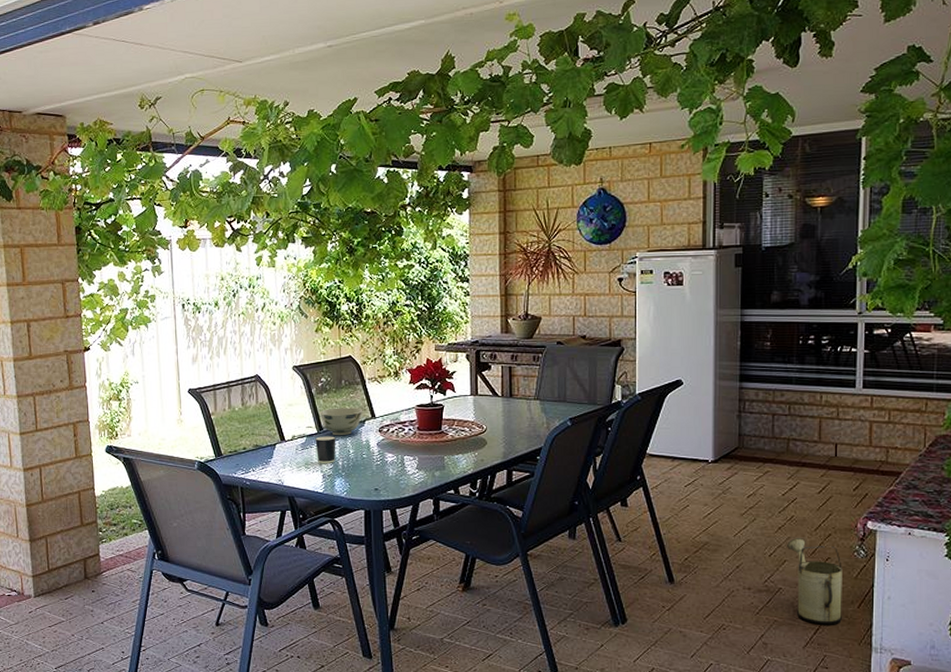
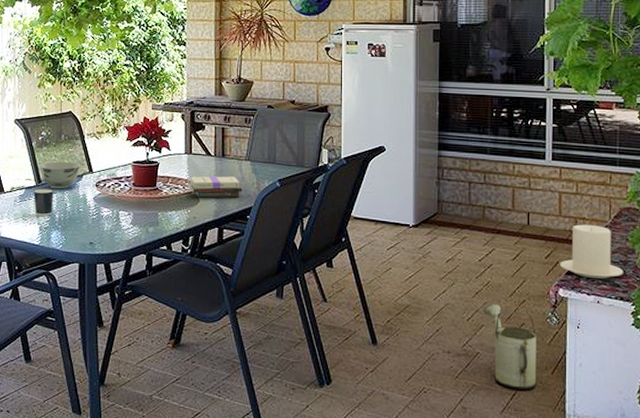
books: none [473,417,532,440] -> present [187,176,243,198]
candle: none [869,454,937,509] -> present [560,224,623,278]

